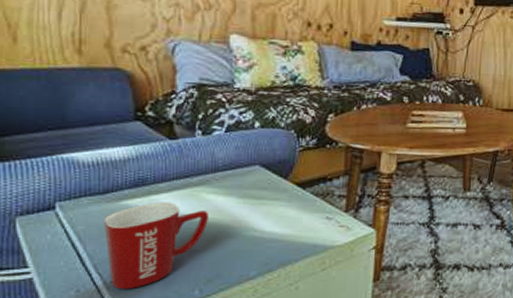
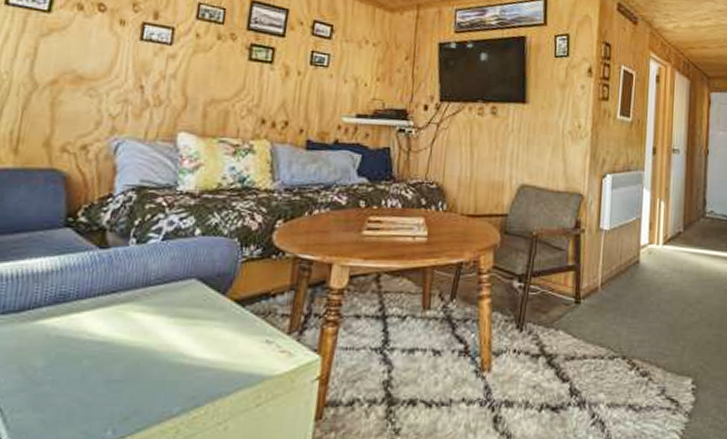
mug: present [103,202,208,290] -> none [11,321,133,430]

